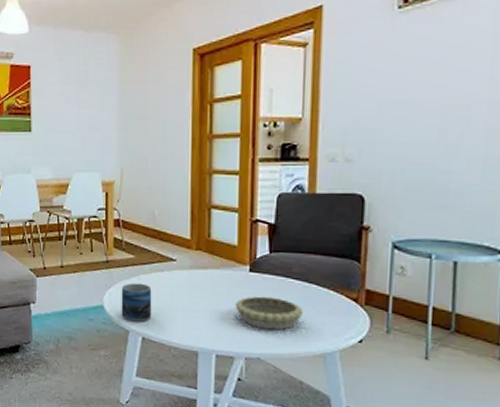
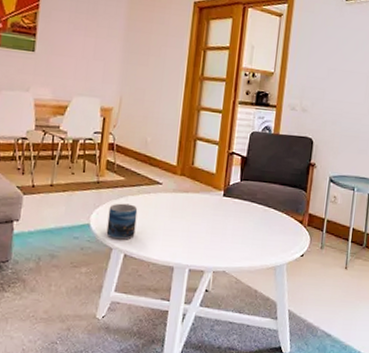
decorative bowl: present [235,296,303,330] -> none [209,217,262,247]

